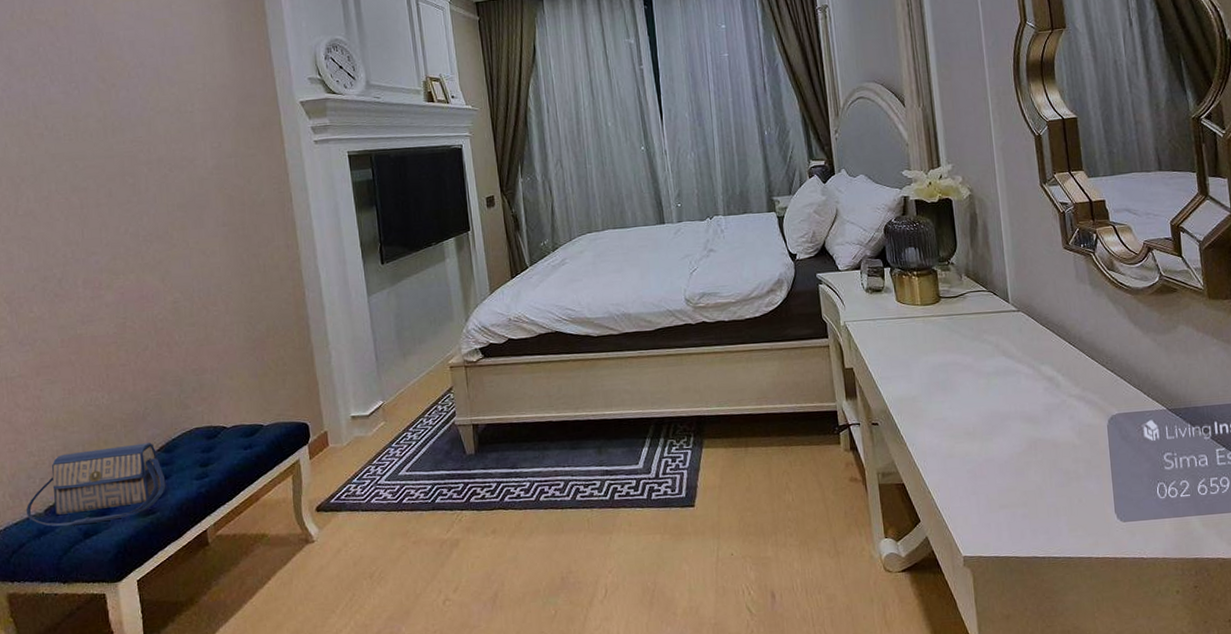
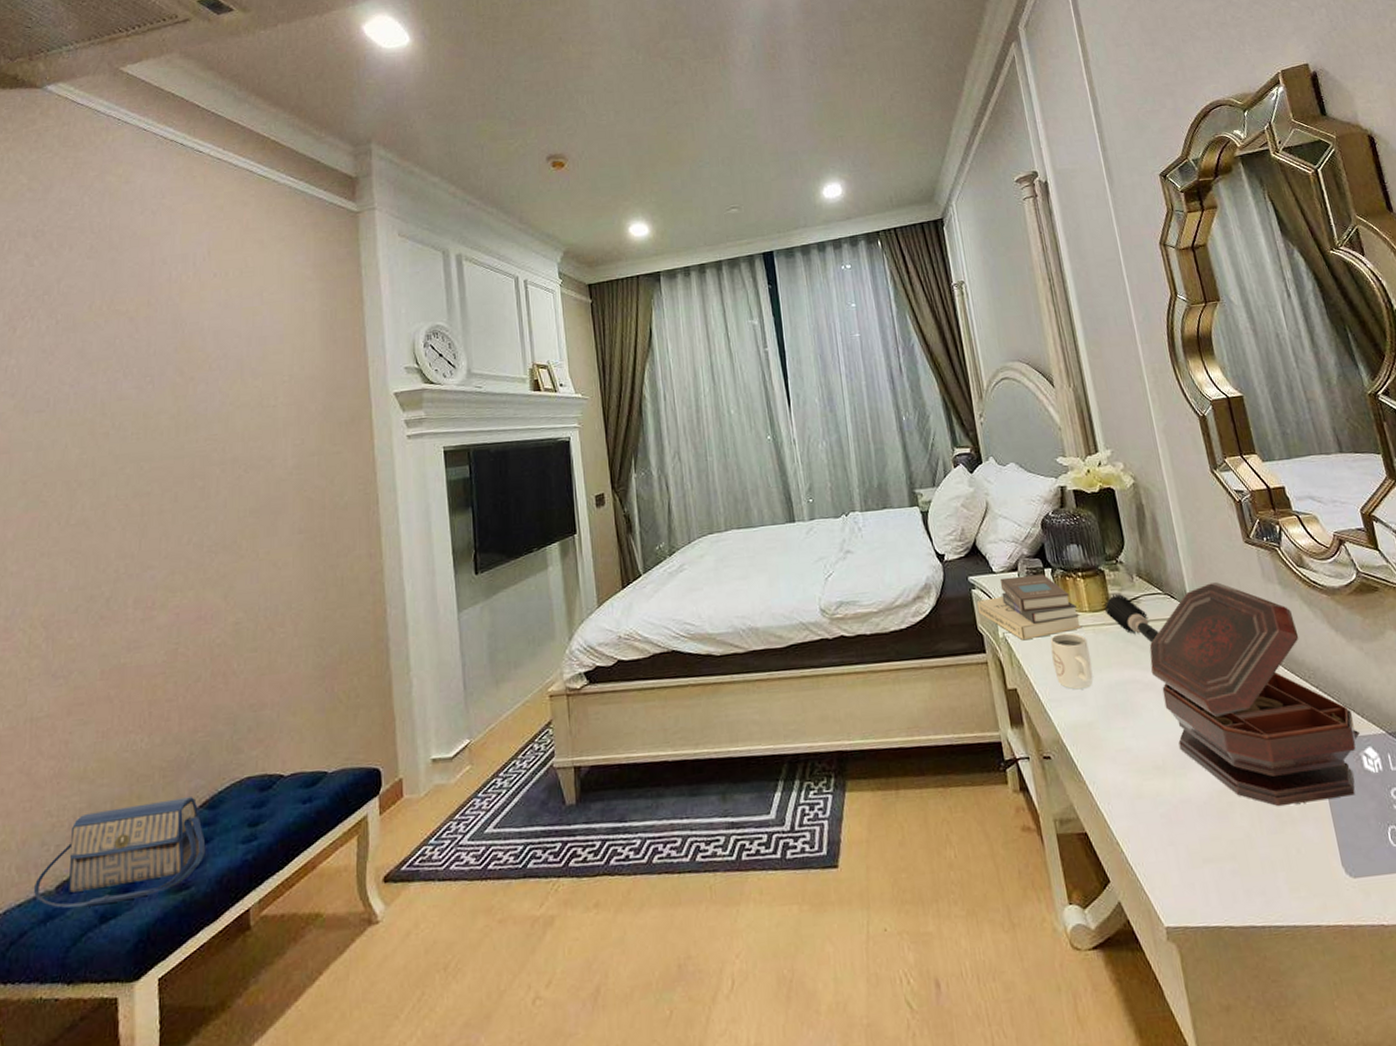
books: none [822,272,914,328] -> present [976,573,1082,641]
mug: none [884,322,920,370] -> present [1050,632,1094,690]
hairbrush: none [933,290,980,332] -> present [1102,593,1159,643]
jewelry box: none [970,282,1144,466] -> present [1149,582,1360,807]

